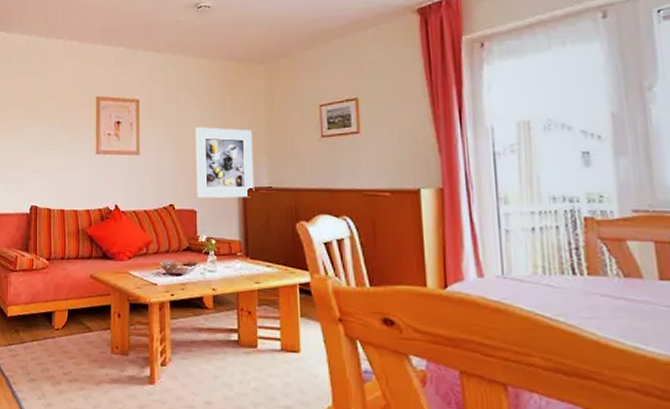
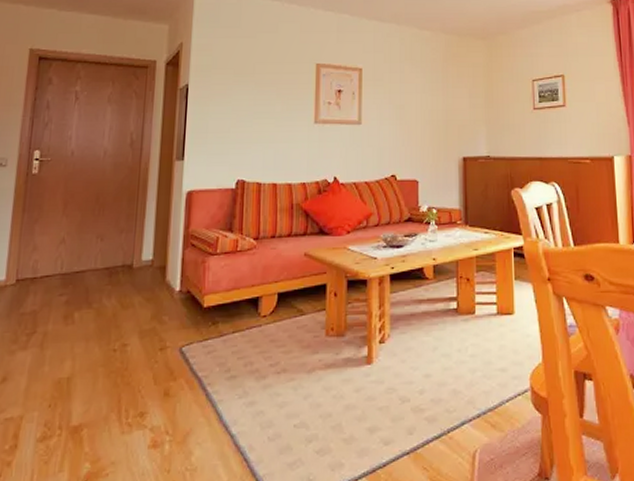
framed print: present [195,127,254,198] -> none [418,98,474,168]

